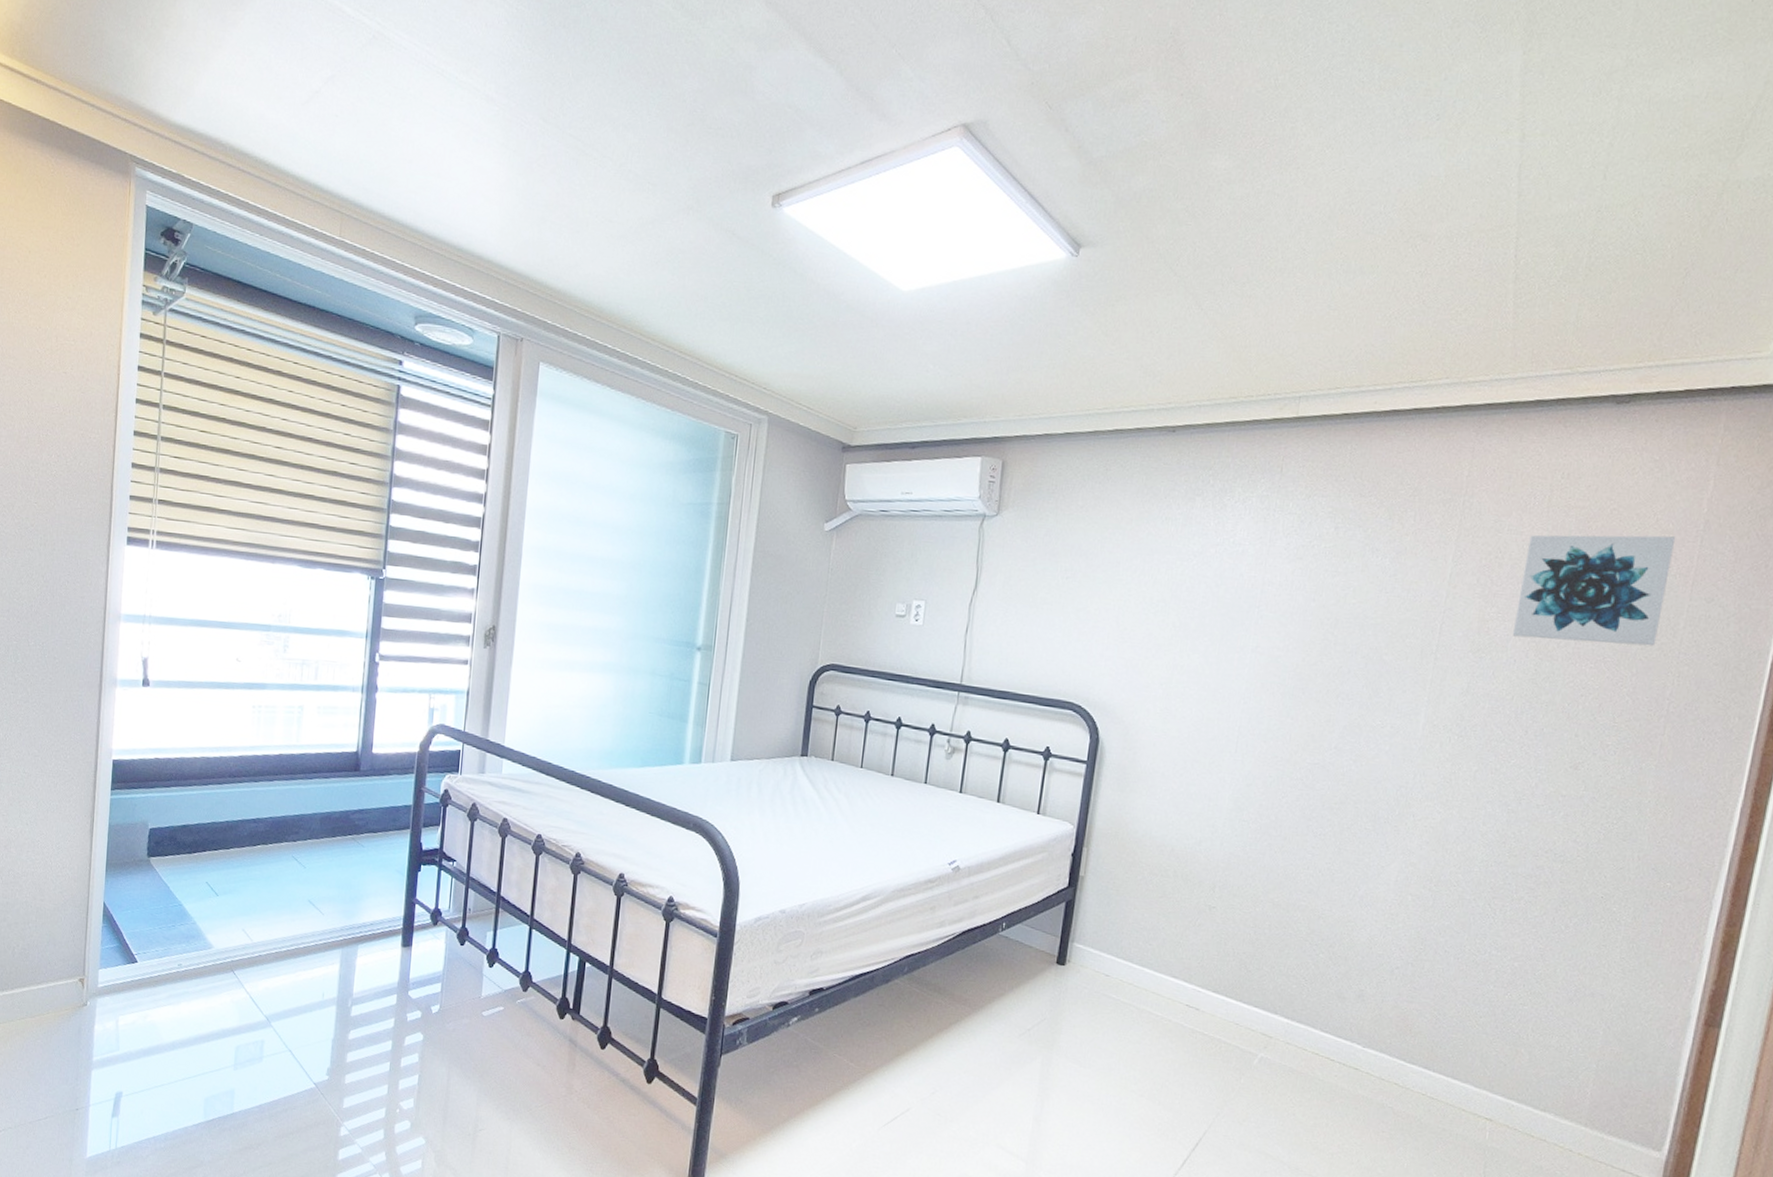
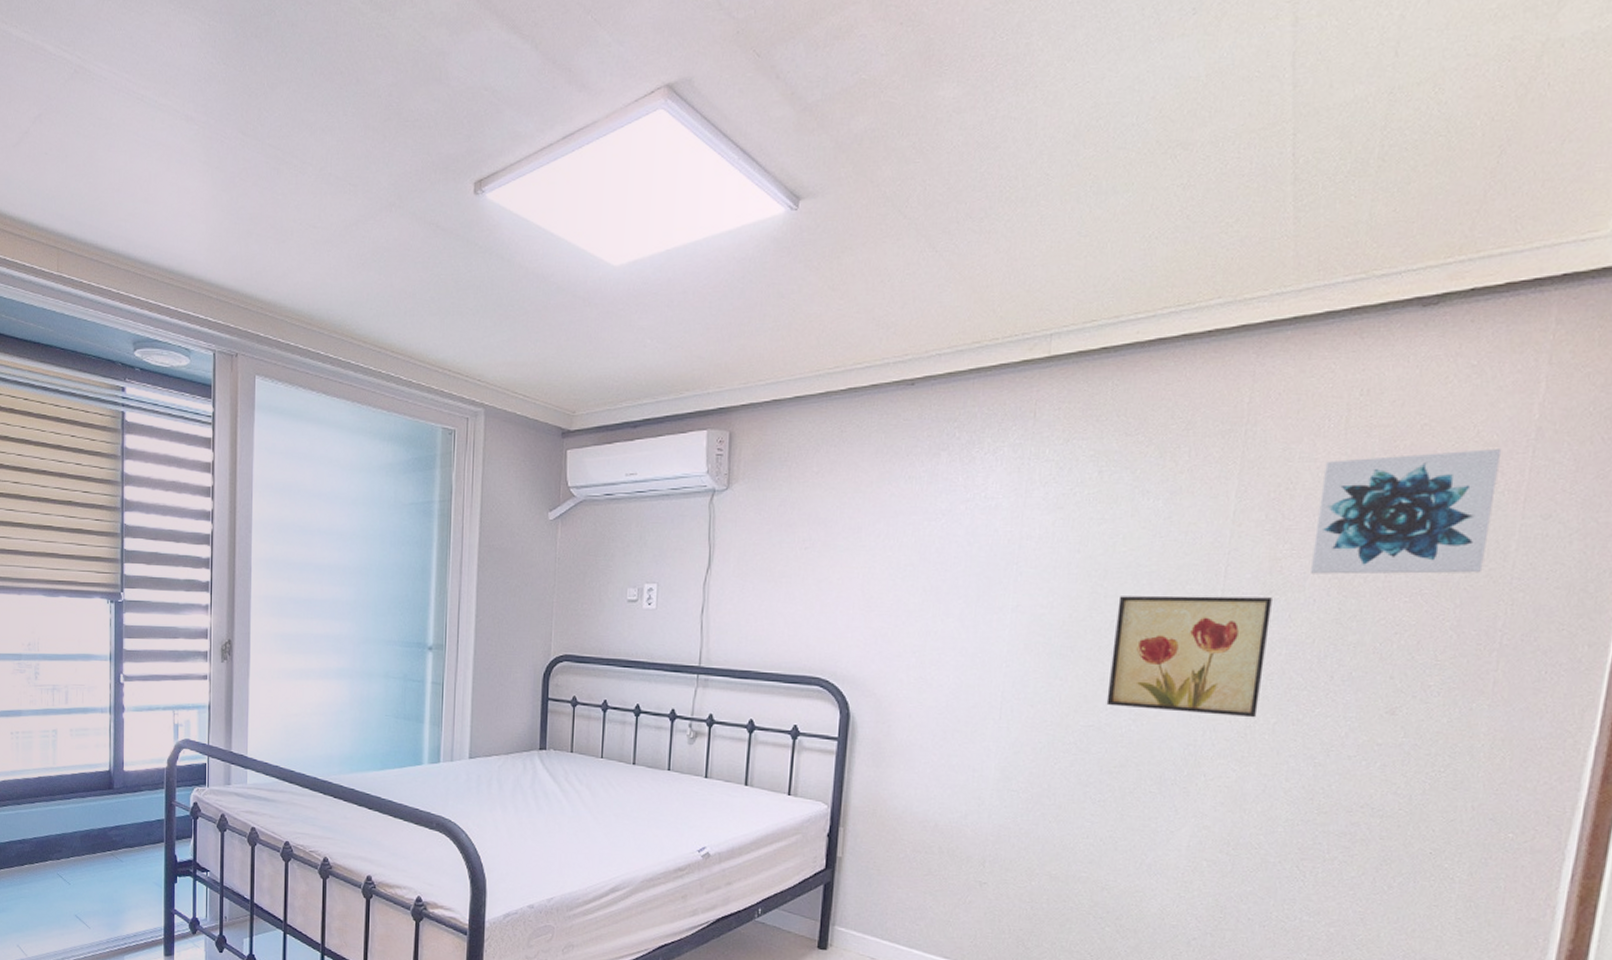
wall art: none [1331,644,1479,765] -> present [1106,595,1272,718]

